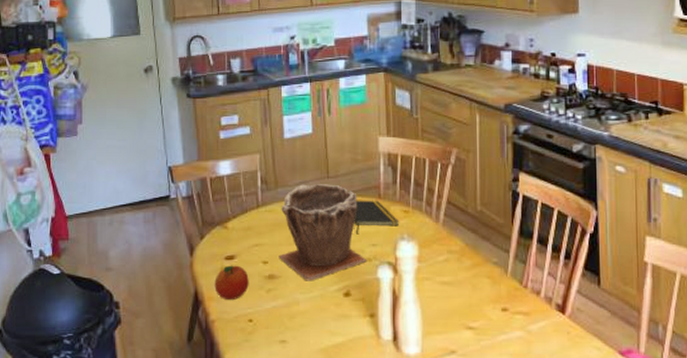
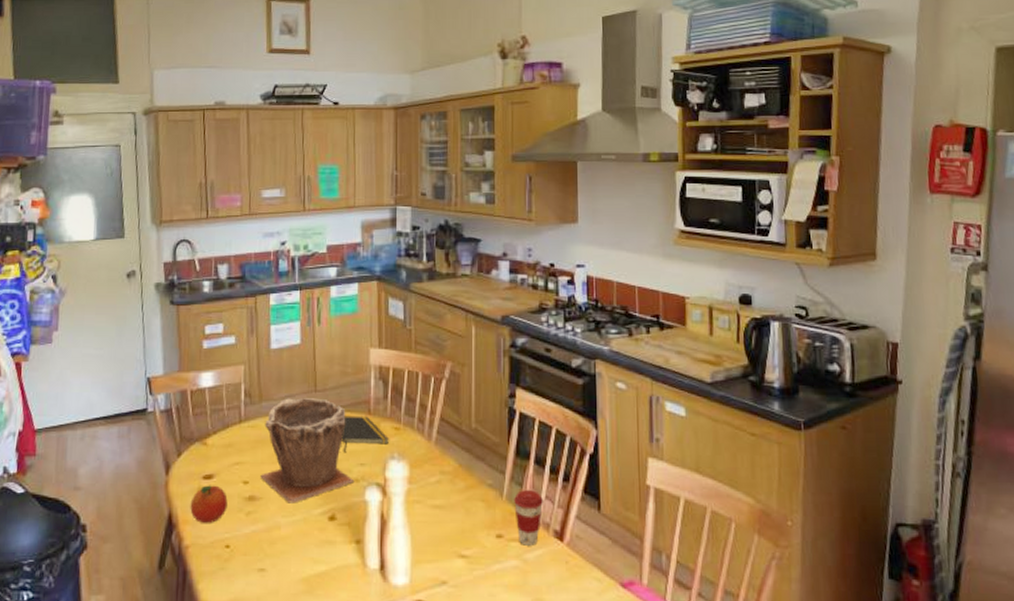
coffee cup: none [518,267,547,318] -> present [514,490,544,546]

